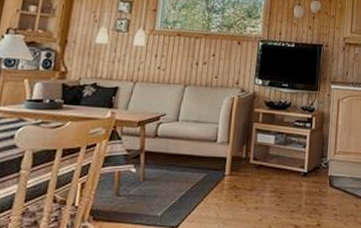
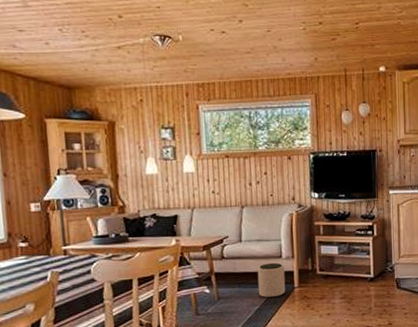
plant pot: none [186,146,218,184] -> present [257,262,286,298]

